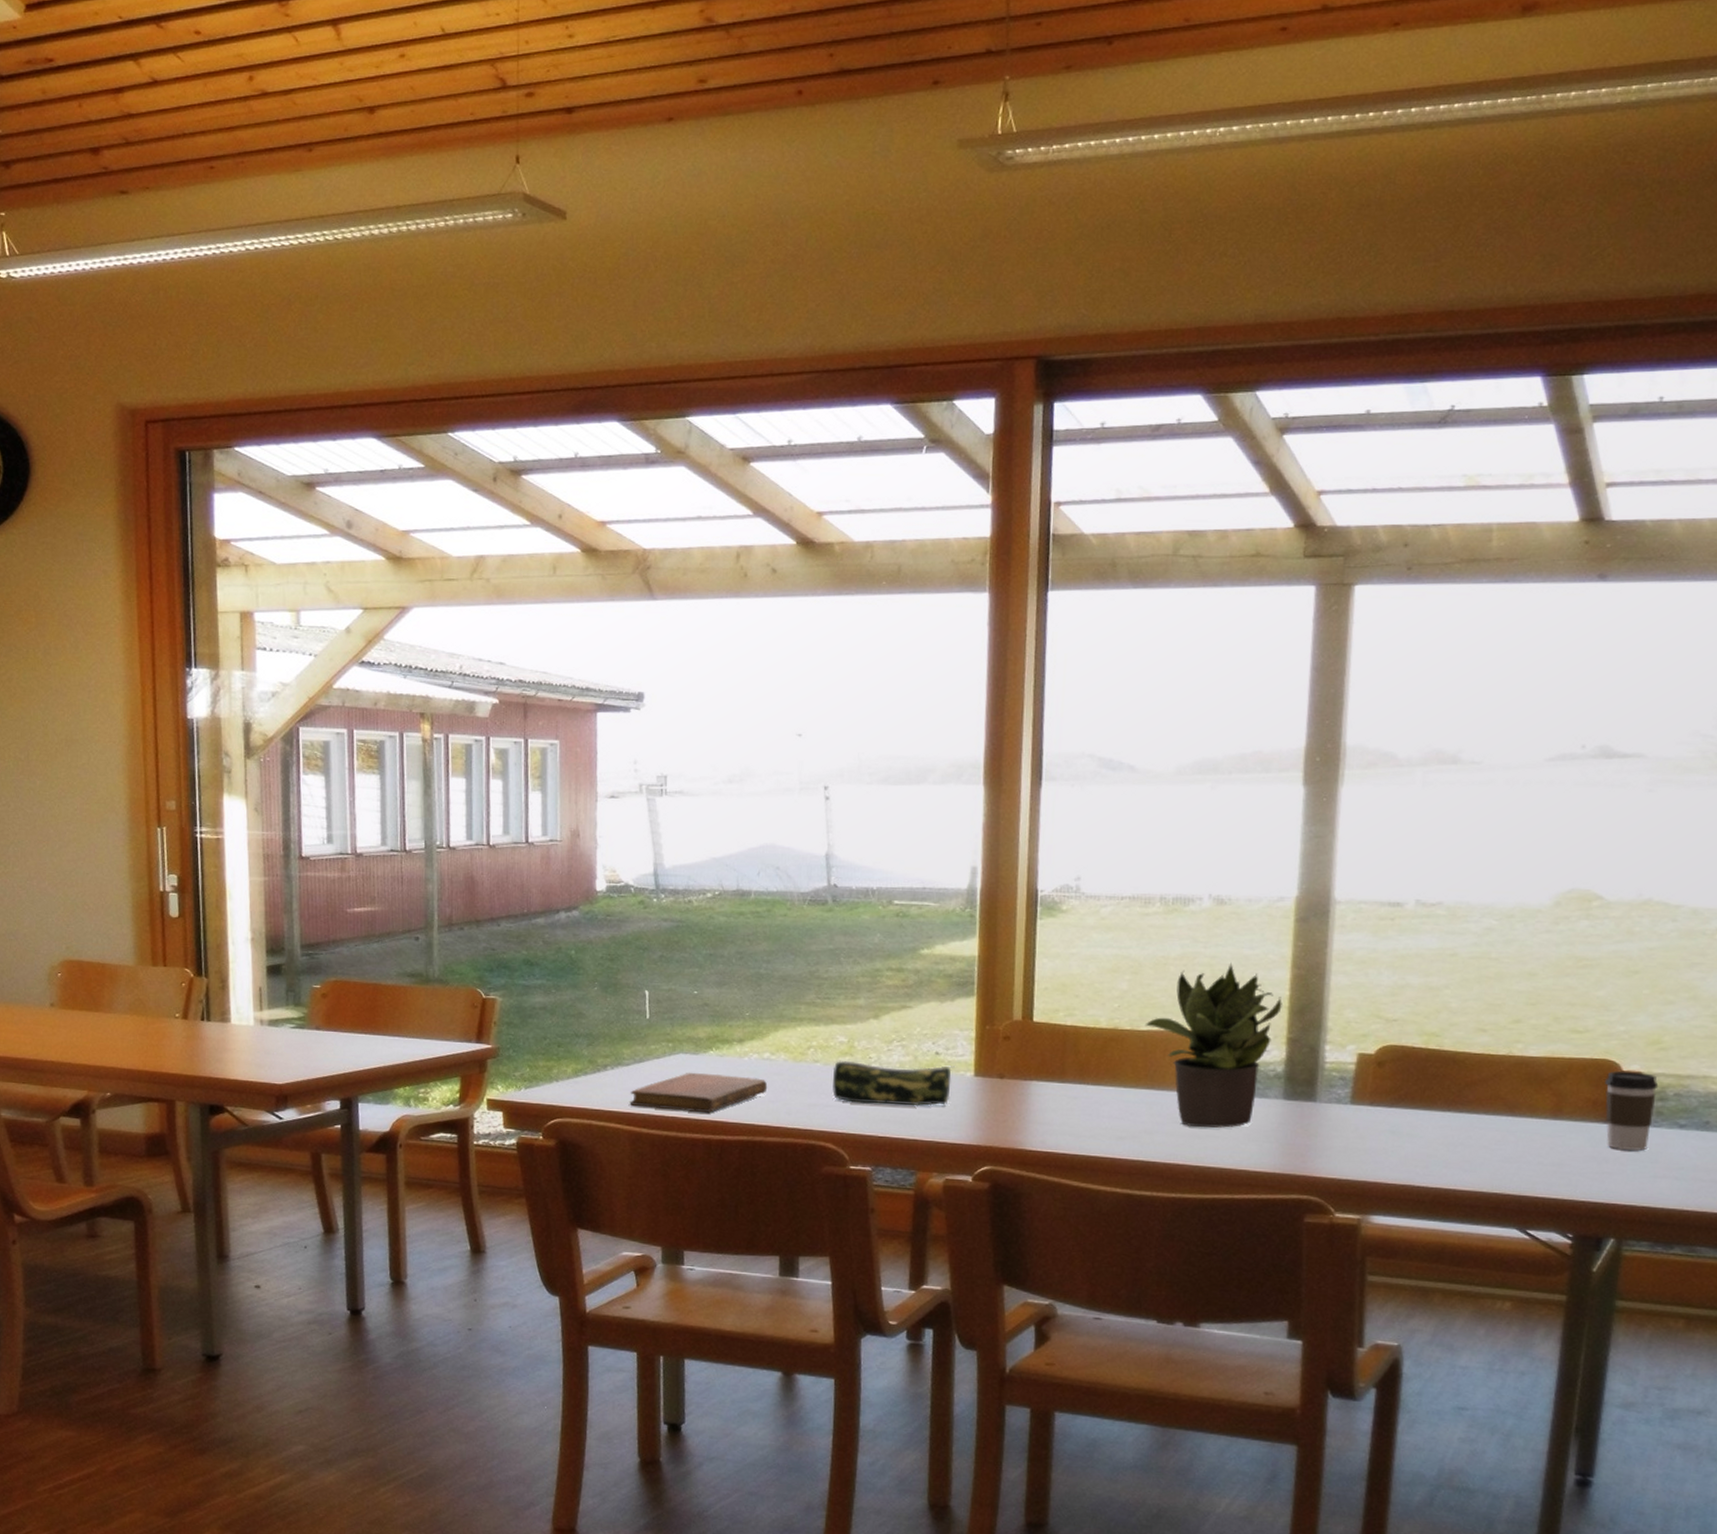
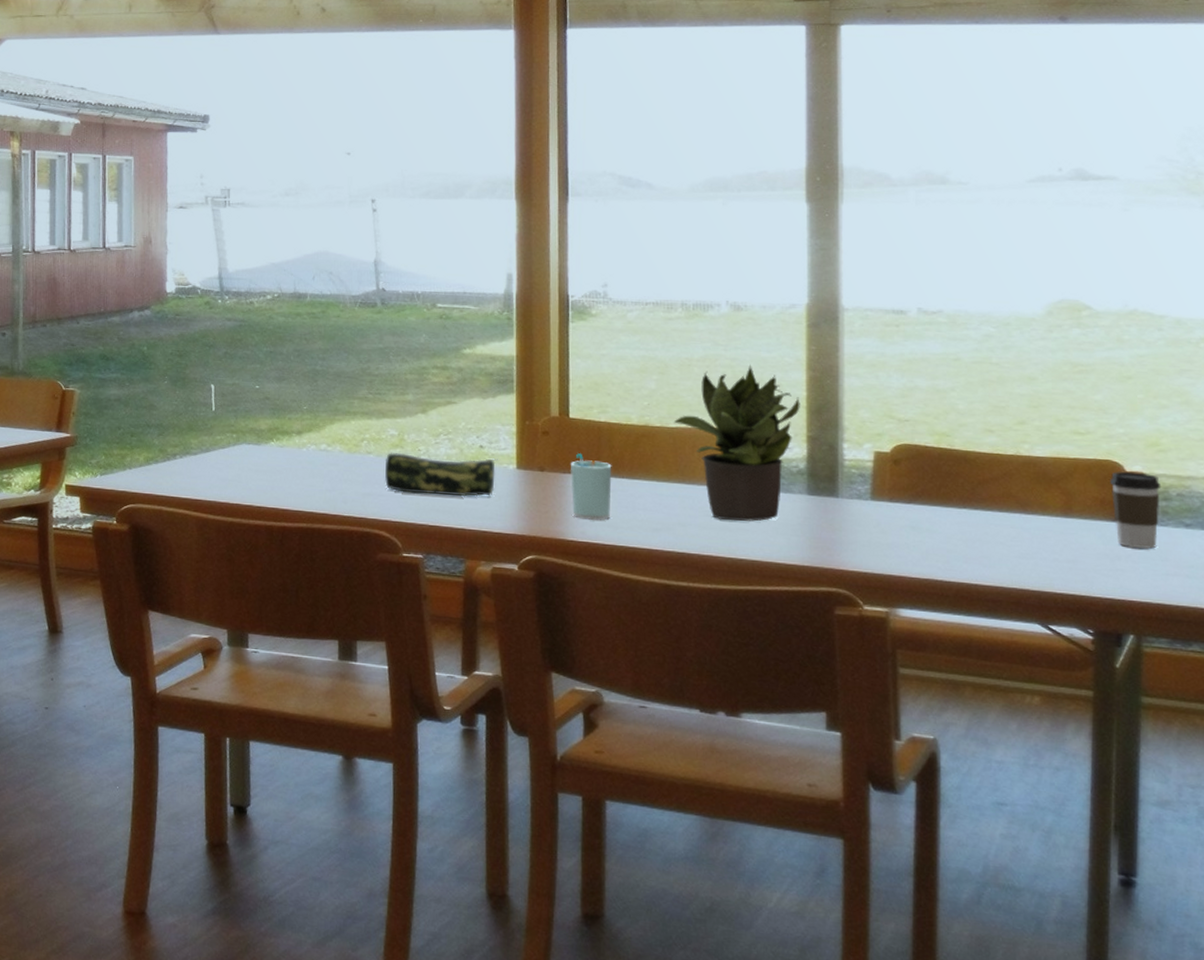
notebook: present [630,1072,768,1112] -> none [197,461,325,500]
cup: none [1032,1059,1077,1129] -> present [571,453,612,521]

